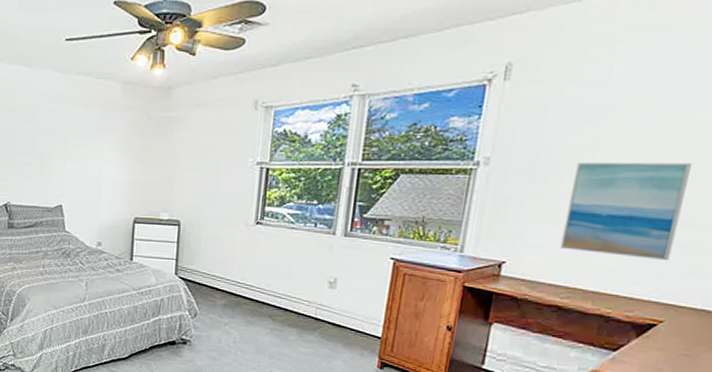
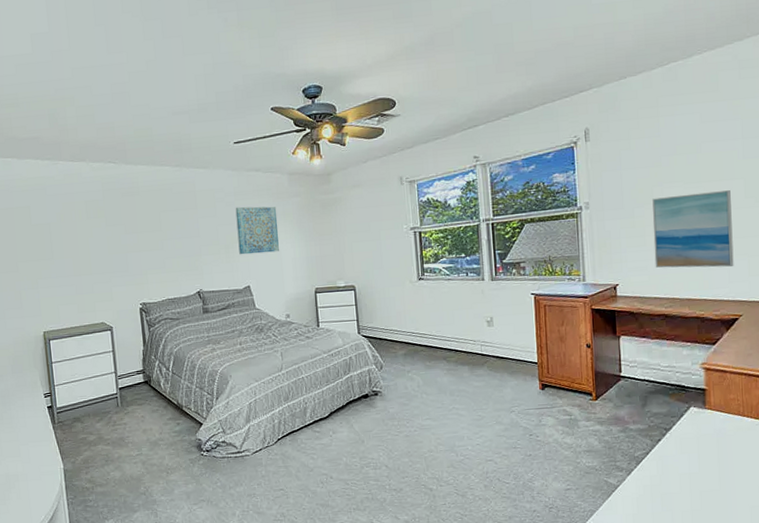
wall art: none [55,115,104,171] -> present [235,206,279,255]

